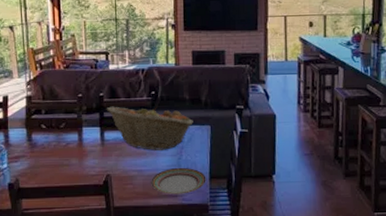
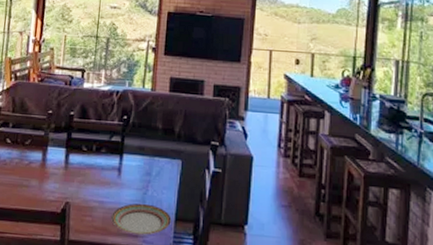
fruit basket: present [106,105,193,151] -> none [75,127,164,182]

